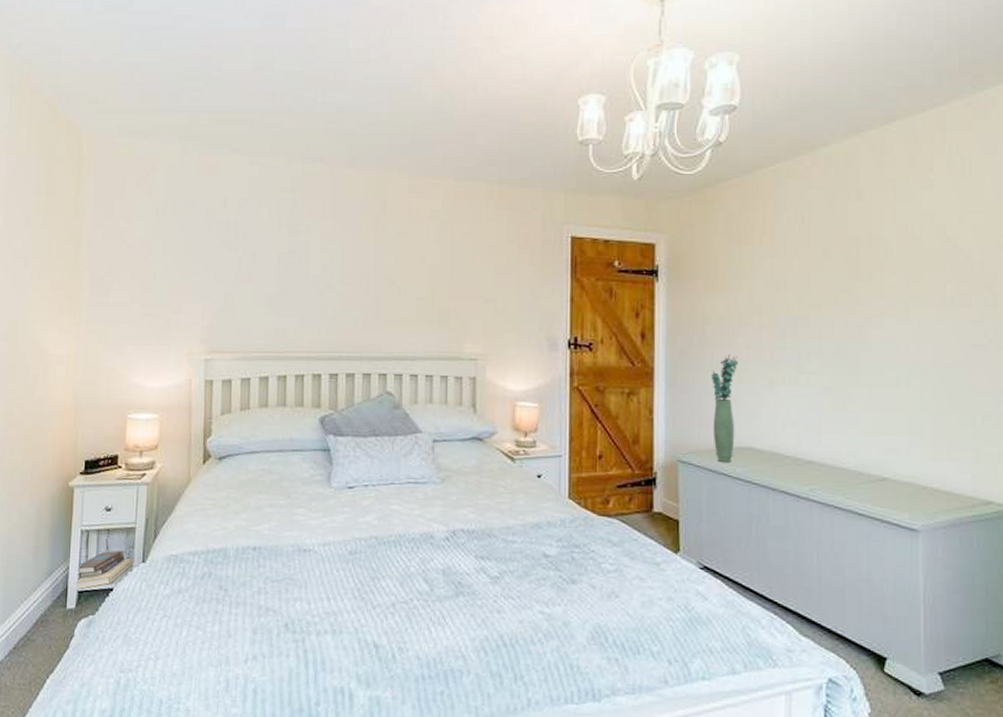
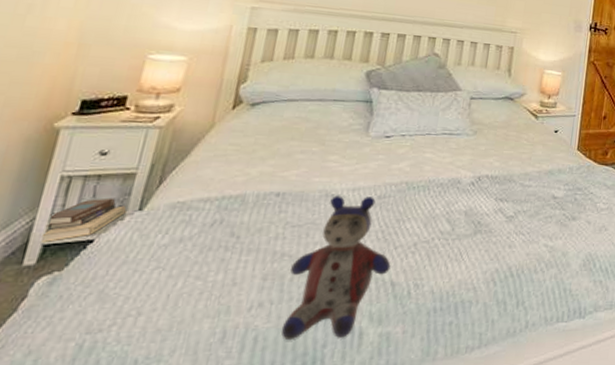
stuffed bear: none [276,550,371,698] -> present [281,195,391,341]

